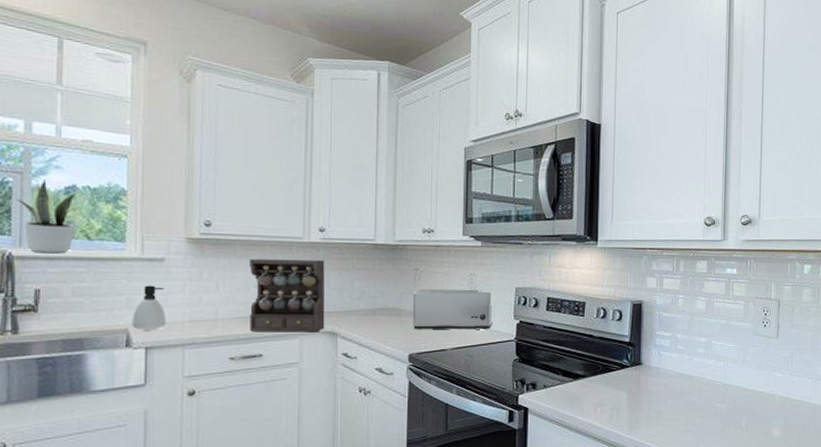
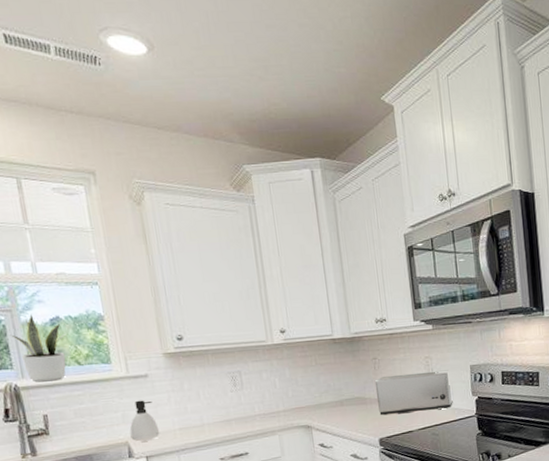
spice rack: present [250,259,325,332] -> none [222,360,300,433]

